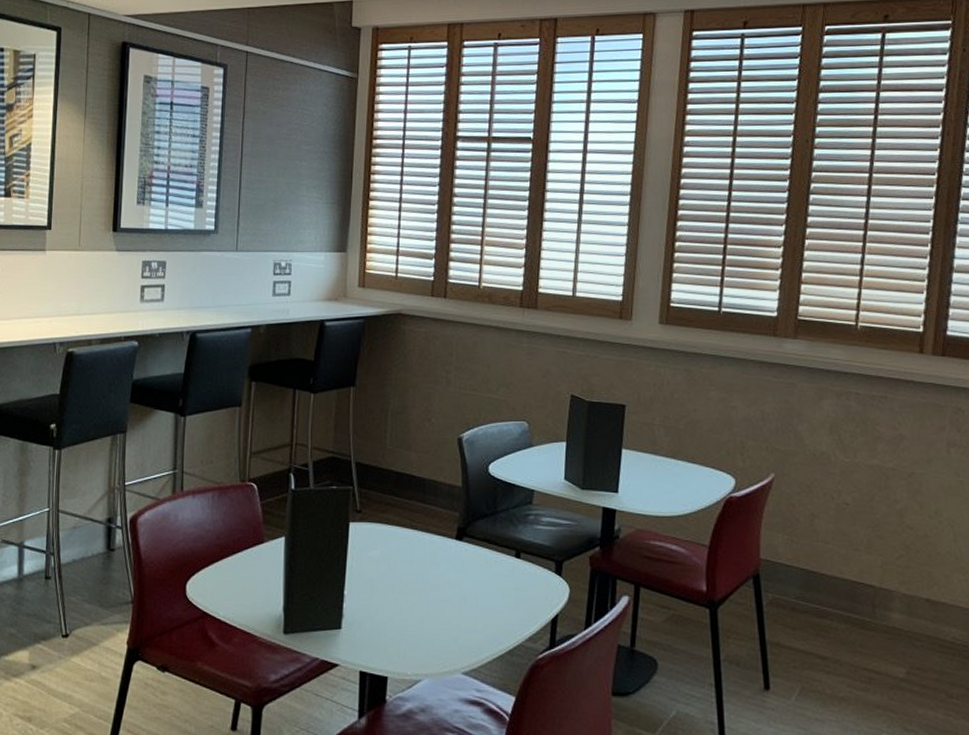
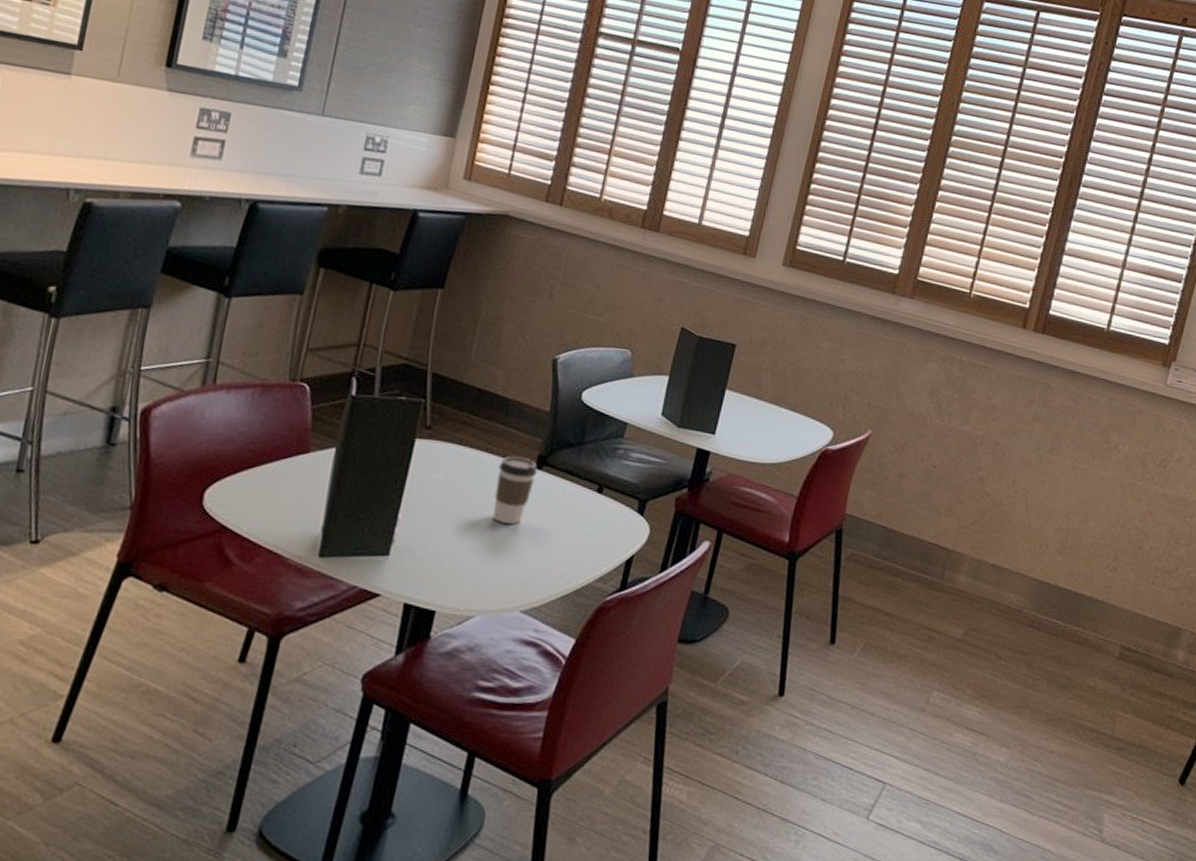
coffee cup: none [424,530,458,593] -> present [493,456,538,524]

